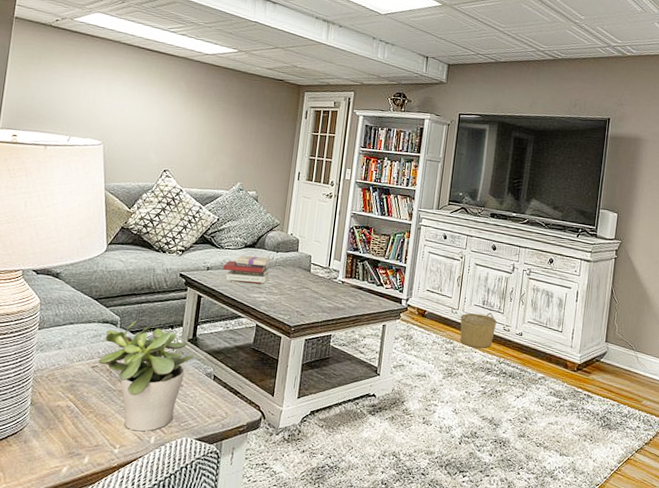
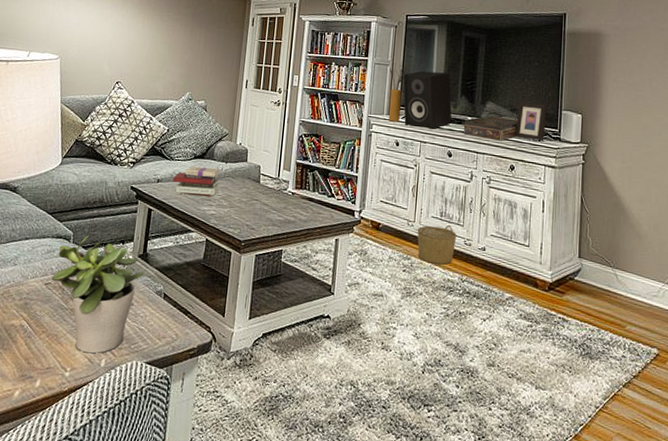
vase: none [437,159,461,217] -> present [388,62,411,122]
speaker: none [452,168,499,225] -> present [403,71,452,130]
decorative box: none [508,212,560,237] -> present [463,115,518,142]
picture frame: none [556,200,587,238] -> present [515,102,547,142]

